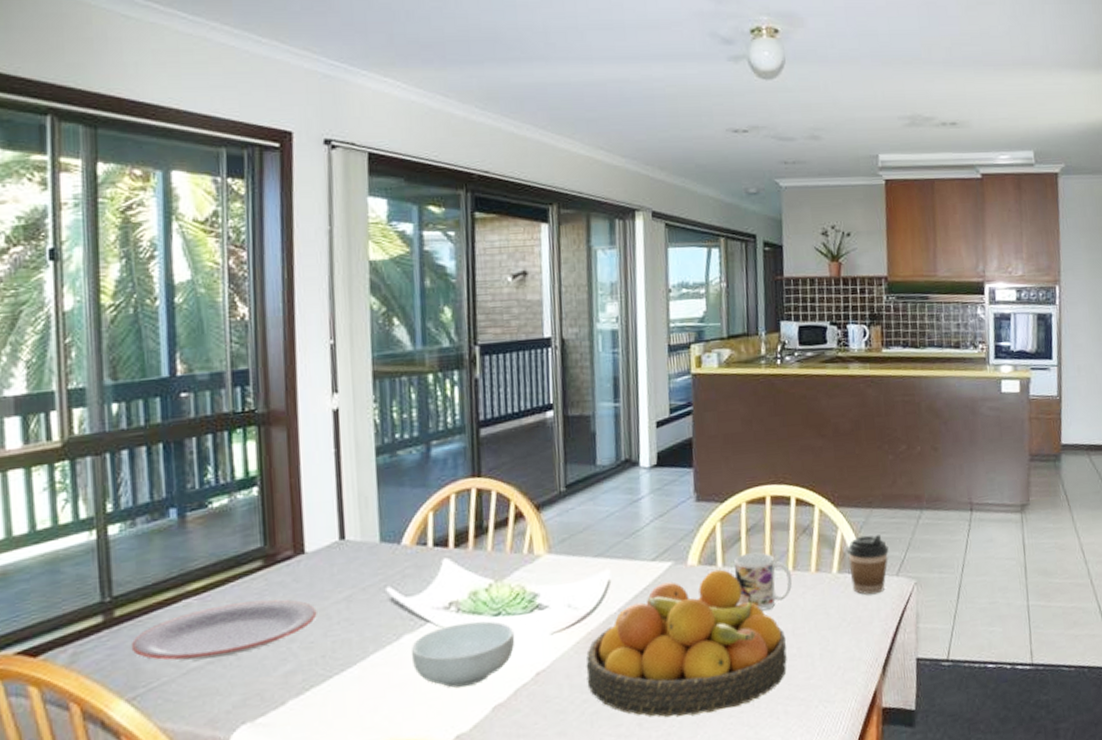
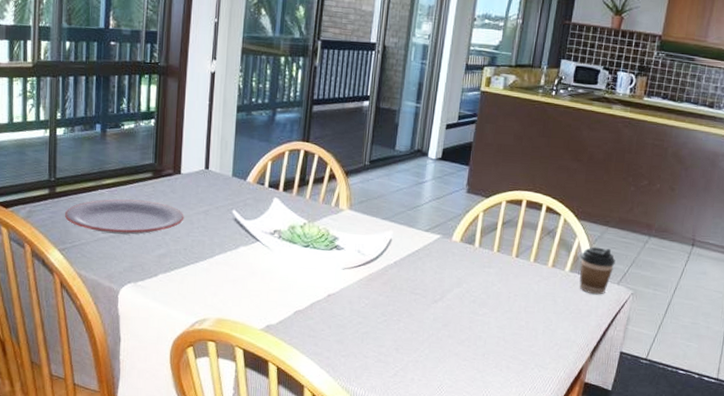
cereal bowl: present [410,621,515,688] -> none [243,246,317,293]
fruit bowl: present [586,569,787,717] -> none [363,248,518,355]
mug: present [734,552,793,611] -> none [484,241,532,288]

